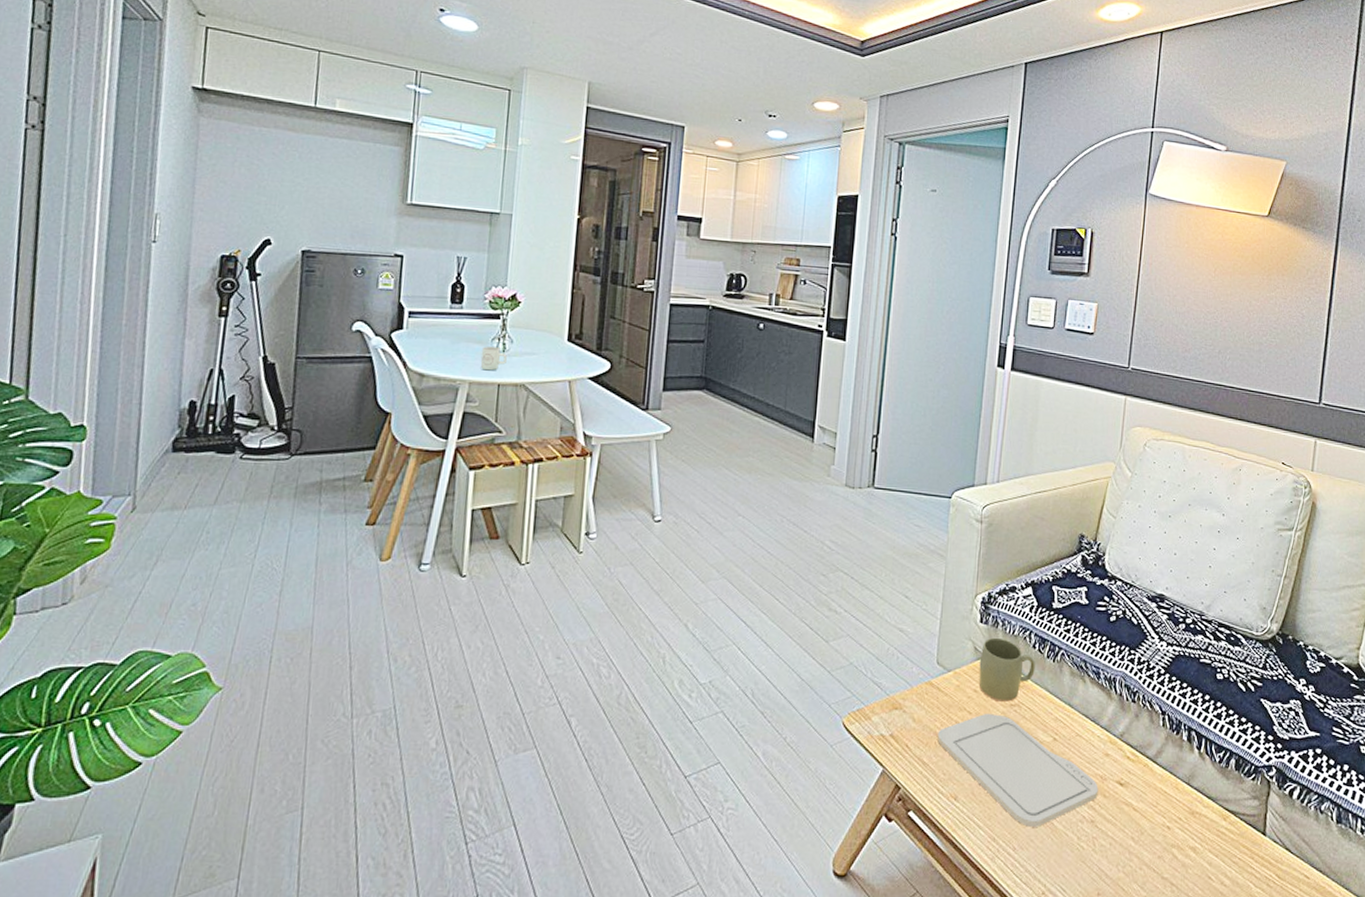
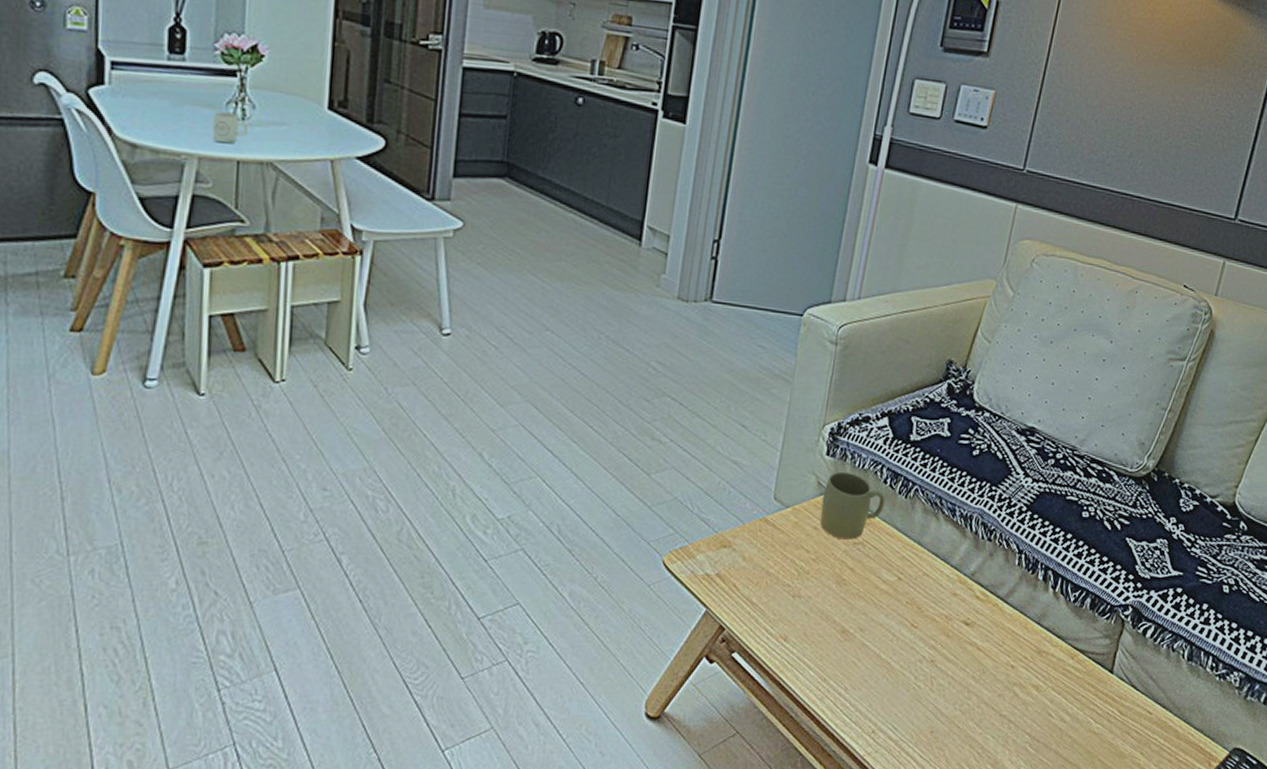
tablet: present [937,713,1099,827] -> none [769,551,942,667]

